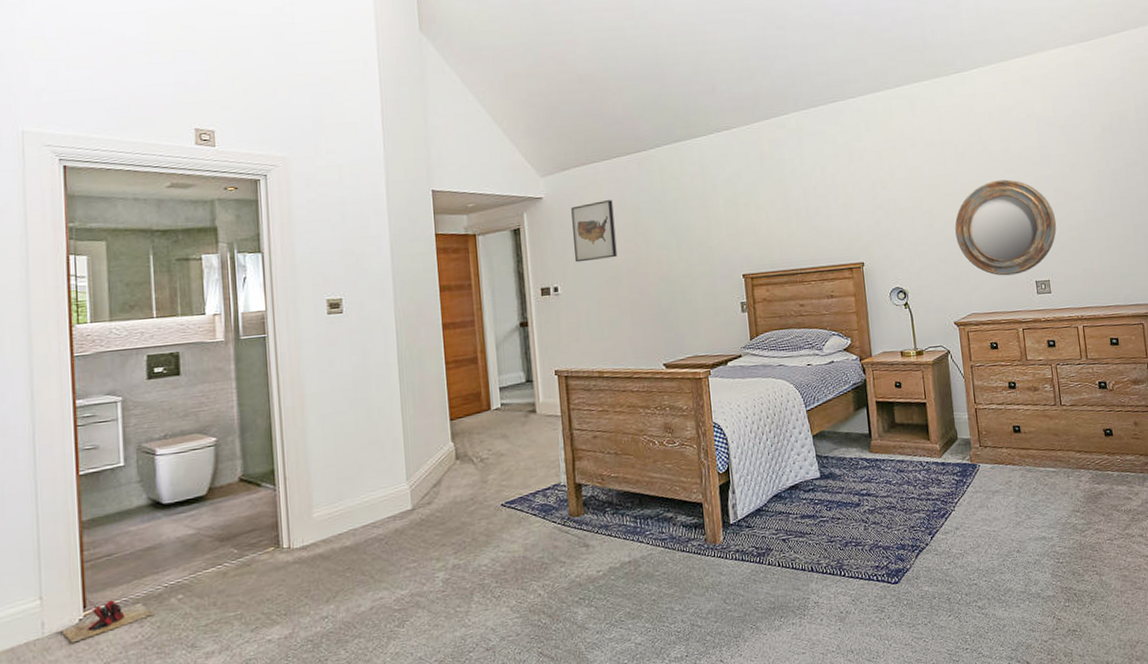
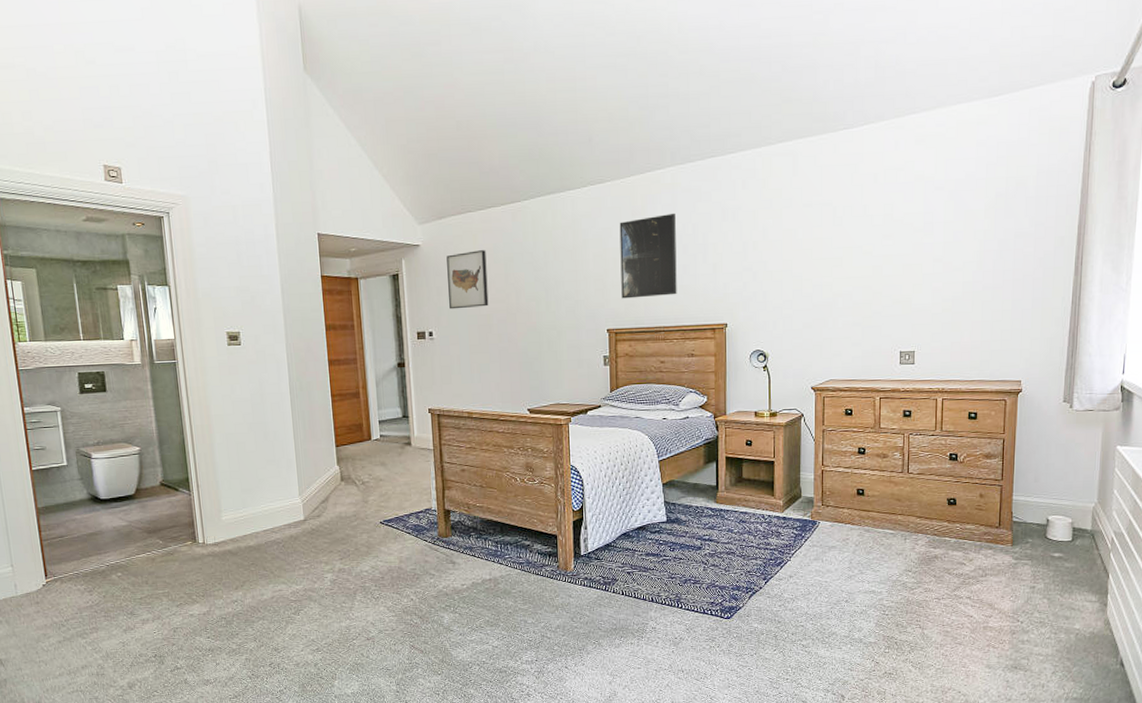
slippers: present [60,600,154,643] -> none [29,572,100,602]
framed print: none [748,155,811,243] -> present [619,213,677,299]
home mirror: present [955,179,1057,276] -> none [824,246,931,345]

